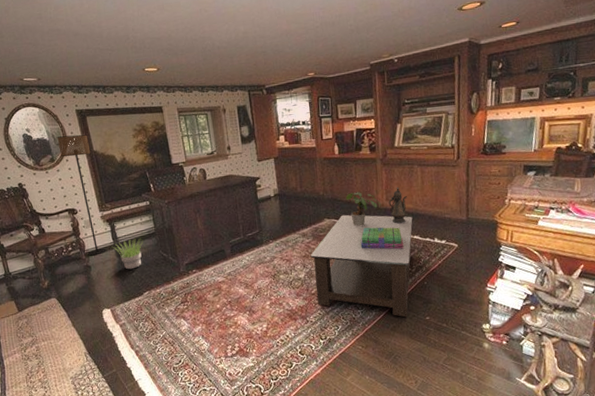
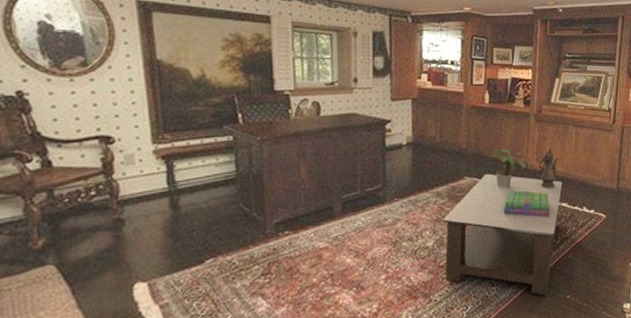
floor lamp: present [57,134,106,256] -> none [98,32,154,205]
potted plant: present [114,238,144,270] -> none [168,184,216,227]

